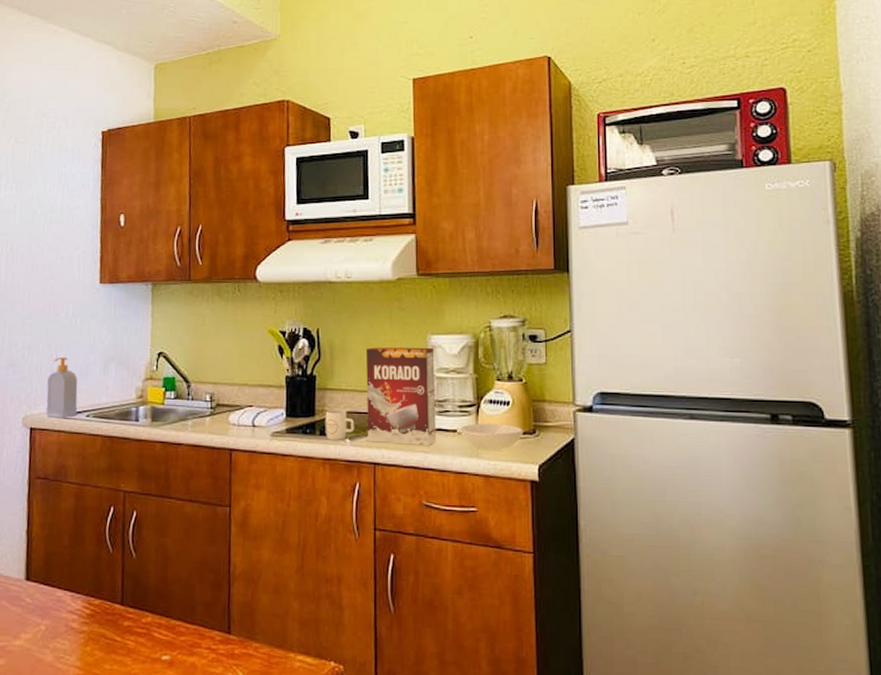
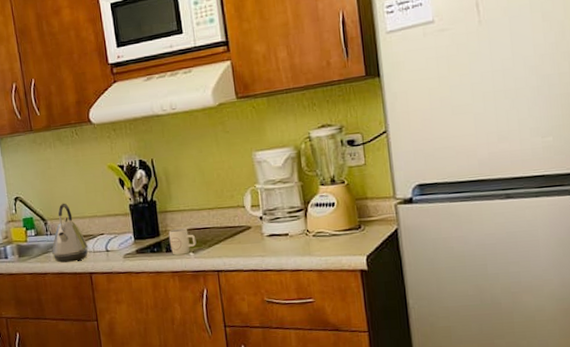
kettle: none [190,365,233,435] -> present [52,203,89,263]
cereal box: present [365,347,436,447] -> none [197,163,270,253]
soup bowl: present [460,423,523,452] -> none [291,223,350,249]

